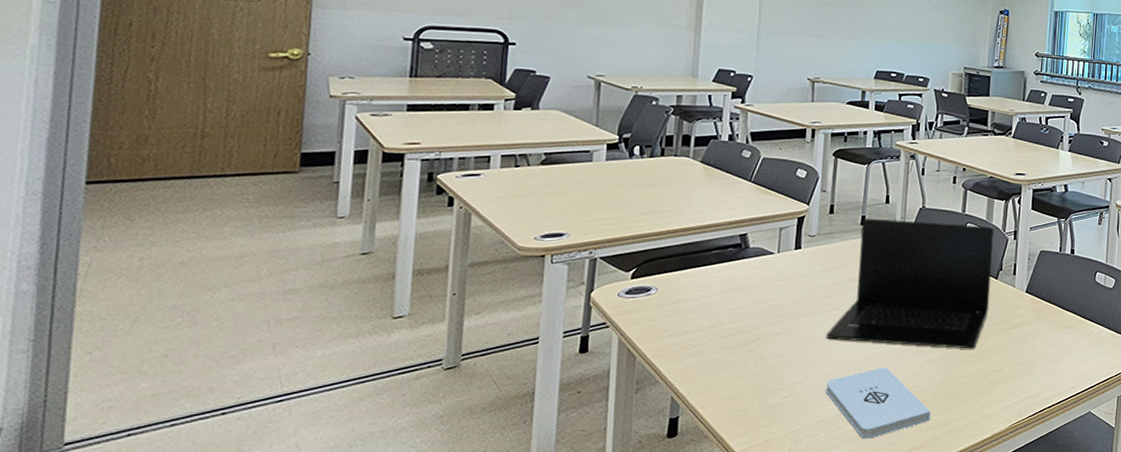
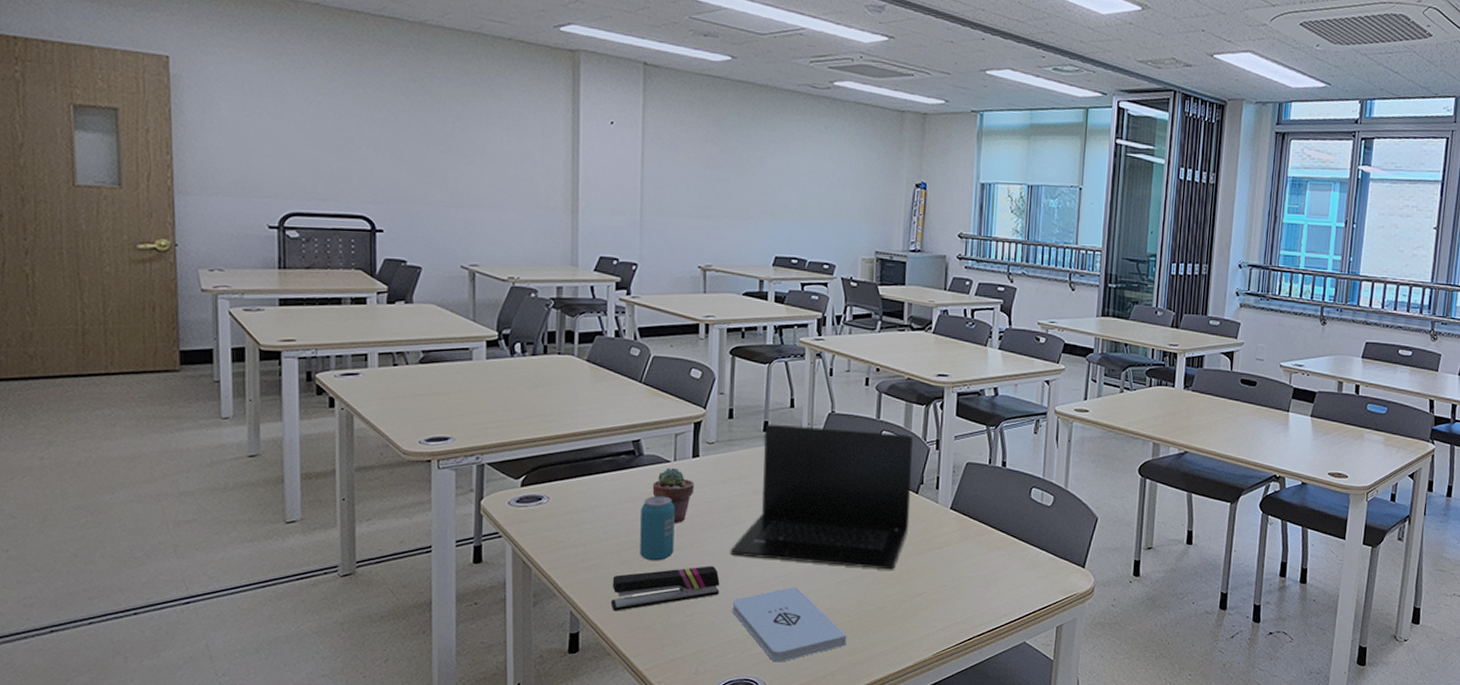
stapler: none [710,349,815,395] -> present [610,566,720,611]
beverage can: none [741,285,777,346] -> present [640,496,675,561]
potted succulent: none [756,259,796,310] -> present [652,467,695,523]

